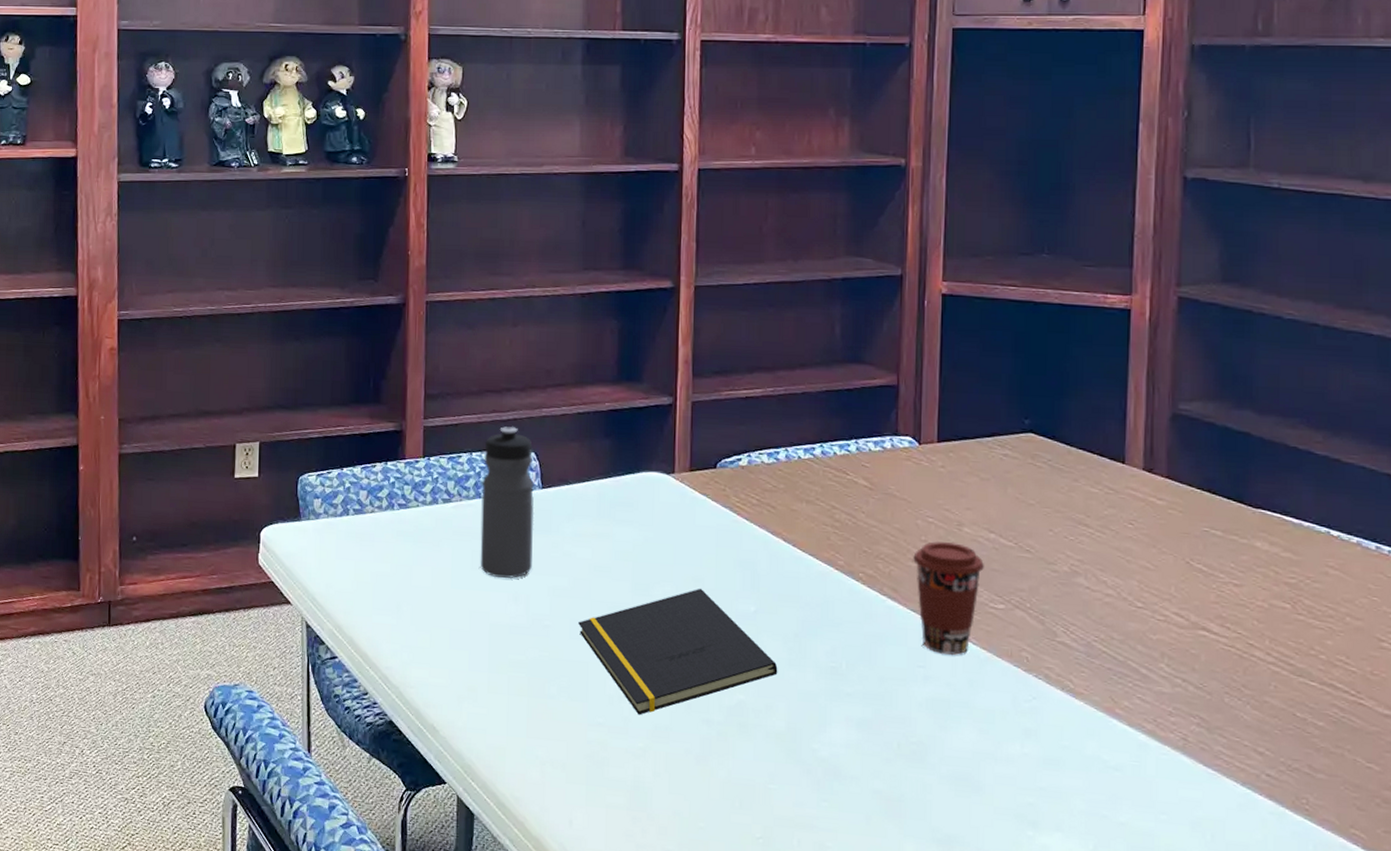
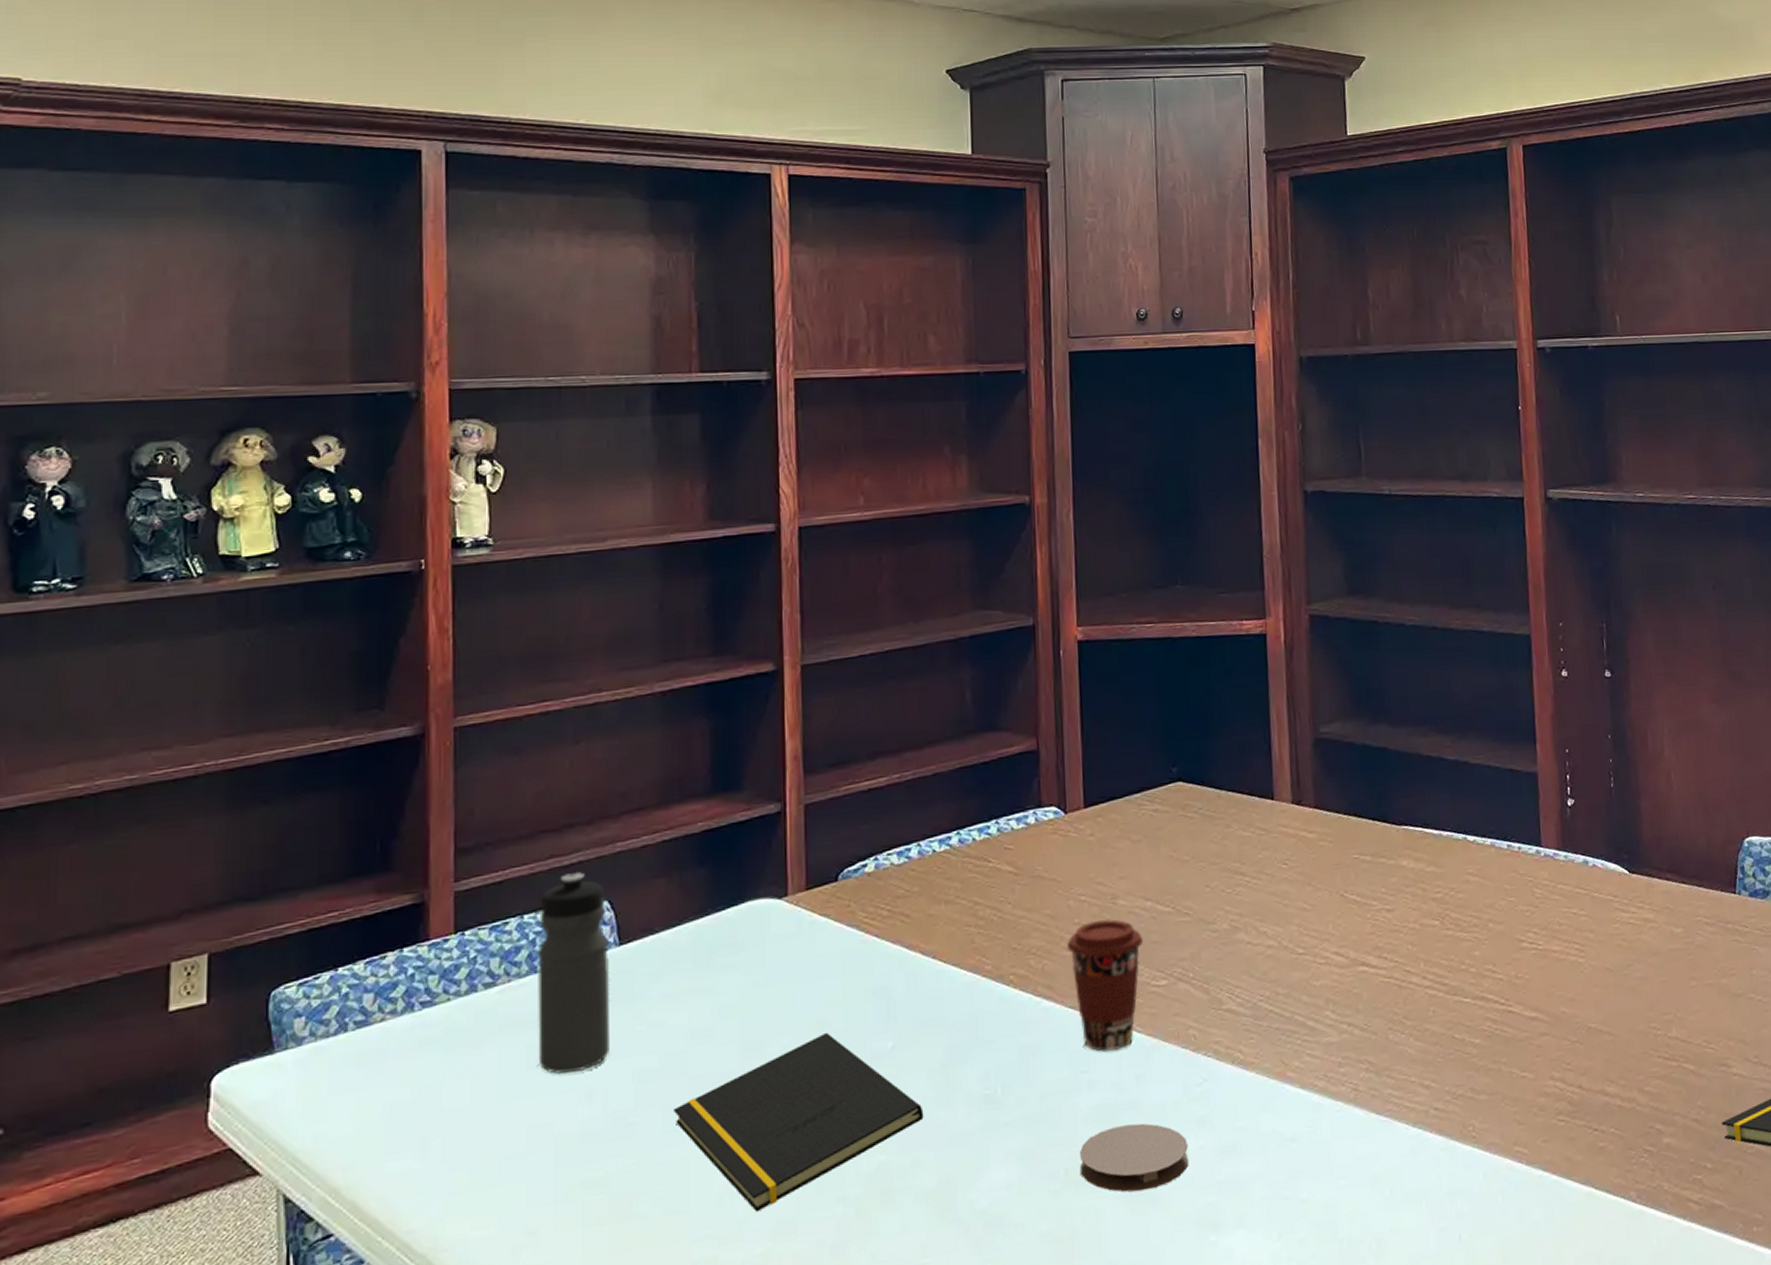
coaster: none [911,718,1013,779] -> present [1079,1123,1189,1192]

